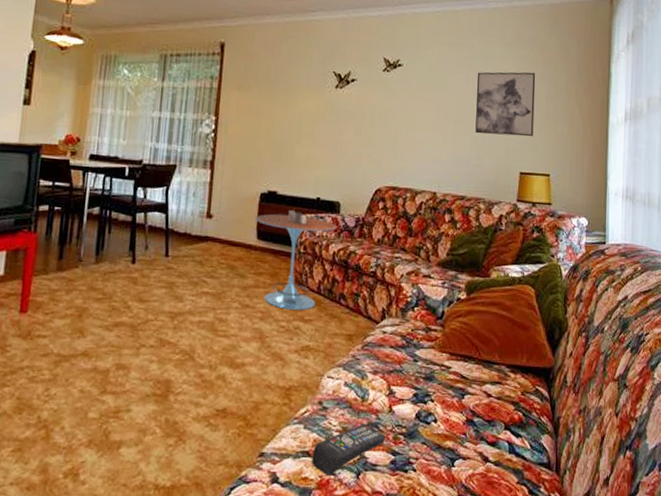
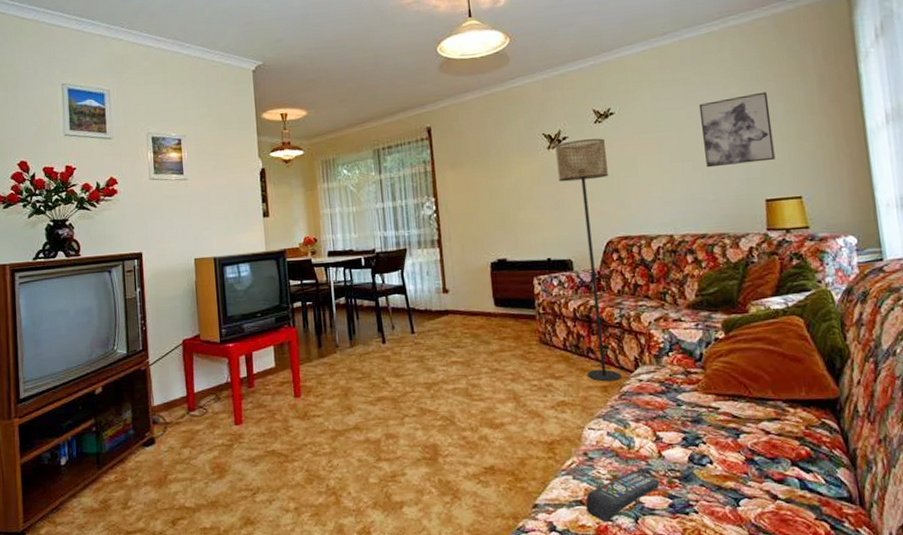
side table: present [255,208,337,310] -> none [489,271,573,369]
floor lamp: none [335,84,389,331] -> present [555,138,623,382]

